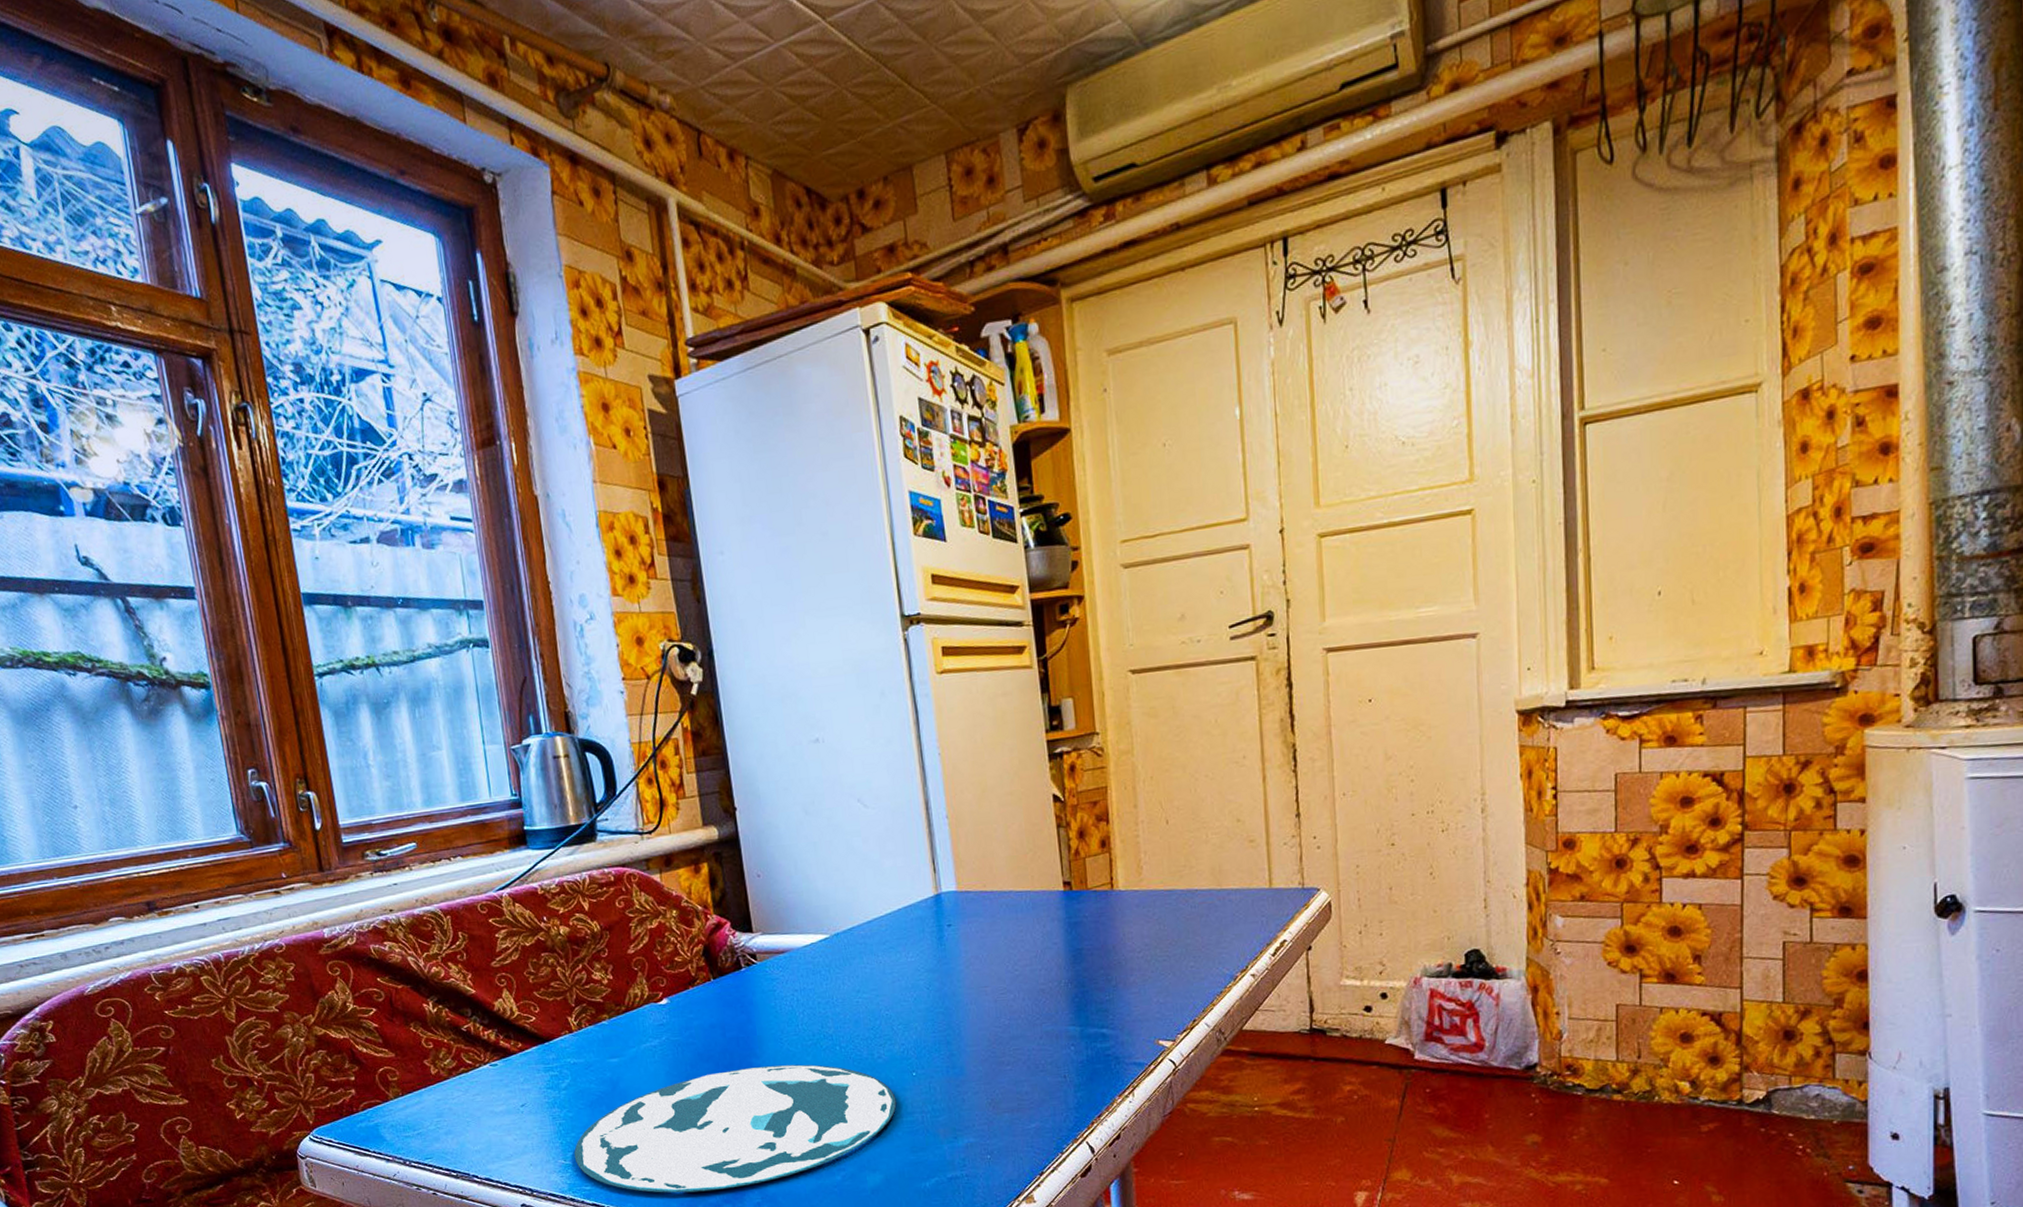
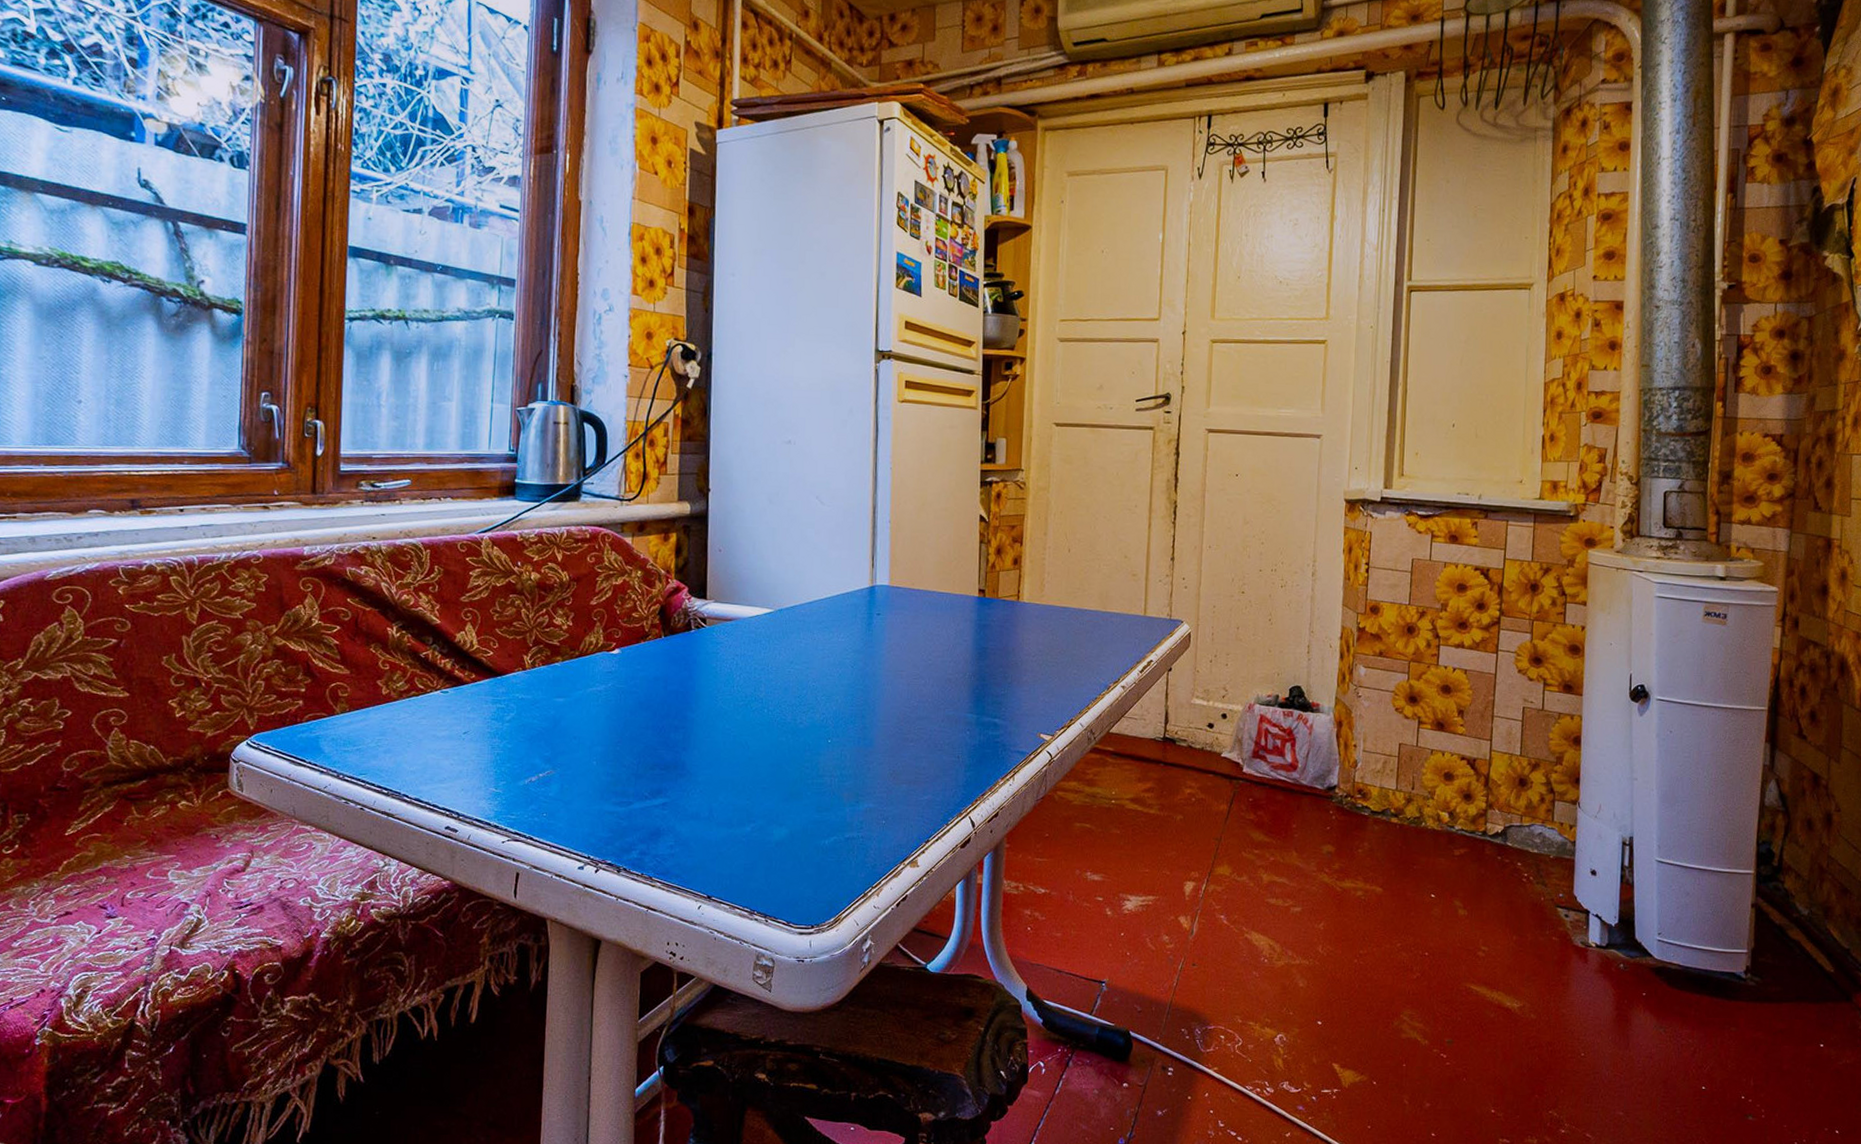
plate: present [574,1064,897,1193] -> none [505,719,810,830]

